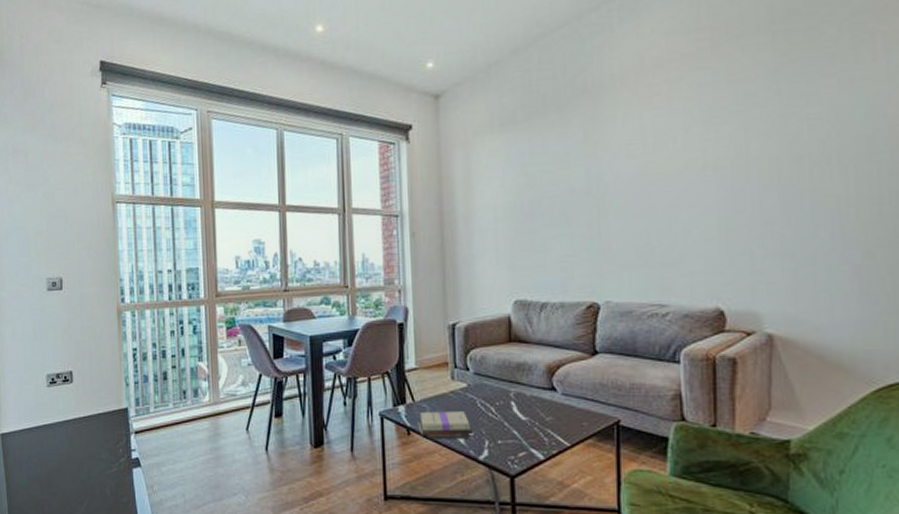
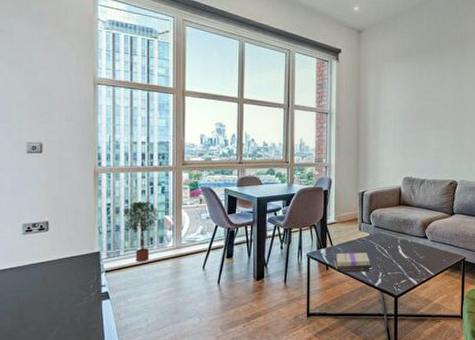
potted tree: none [150,345,191,421] -> present [122,201,158,262]

